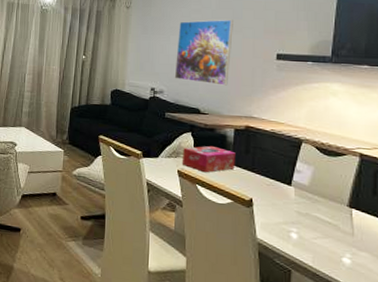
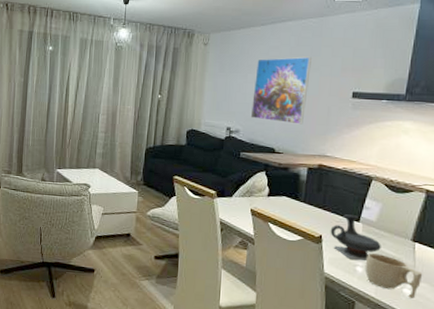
tissue box: present [181,145,236,173] -> none [255,184,308,211]
teapot: none [261,177,316,226] -> present [330,214,381,260]
cup: none [300,219,363,270] -> present [365,253,423,300]

